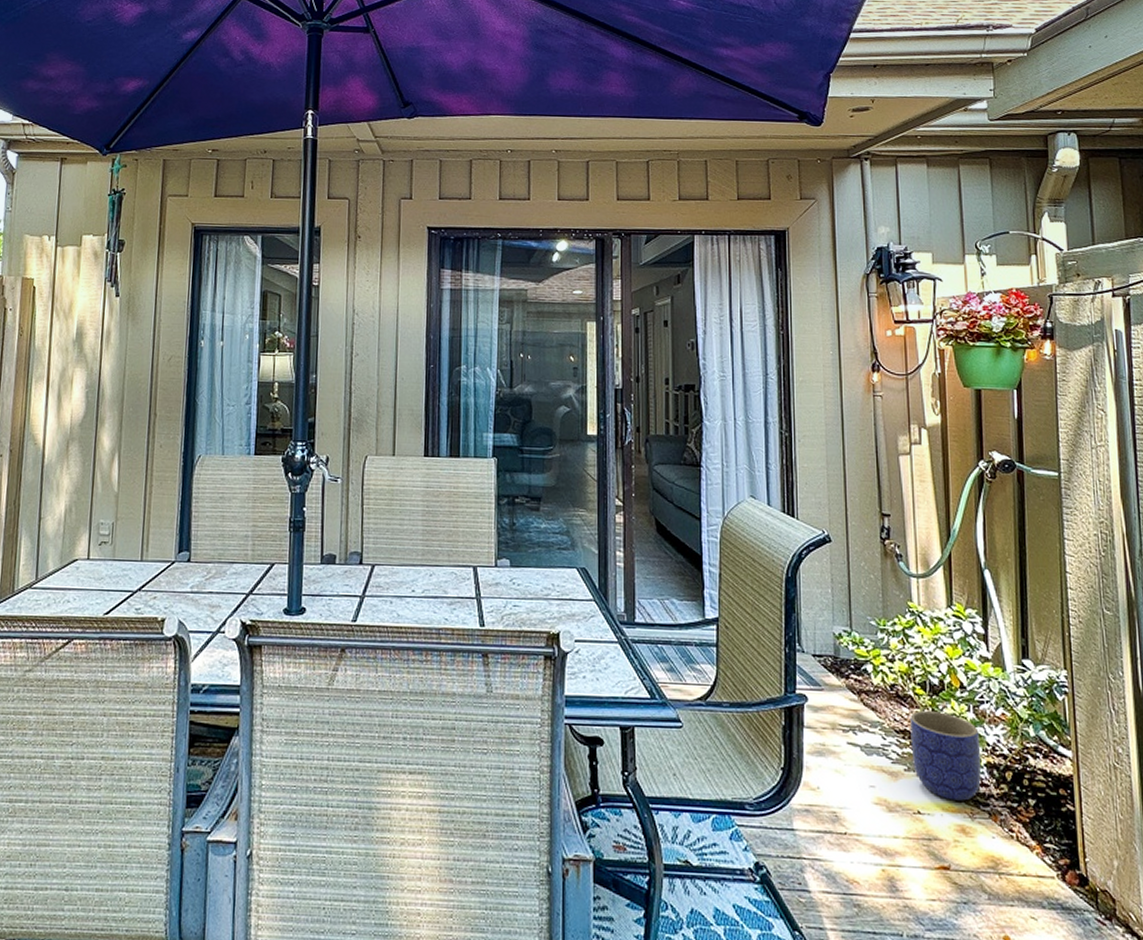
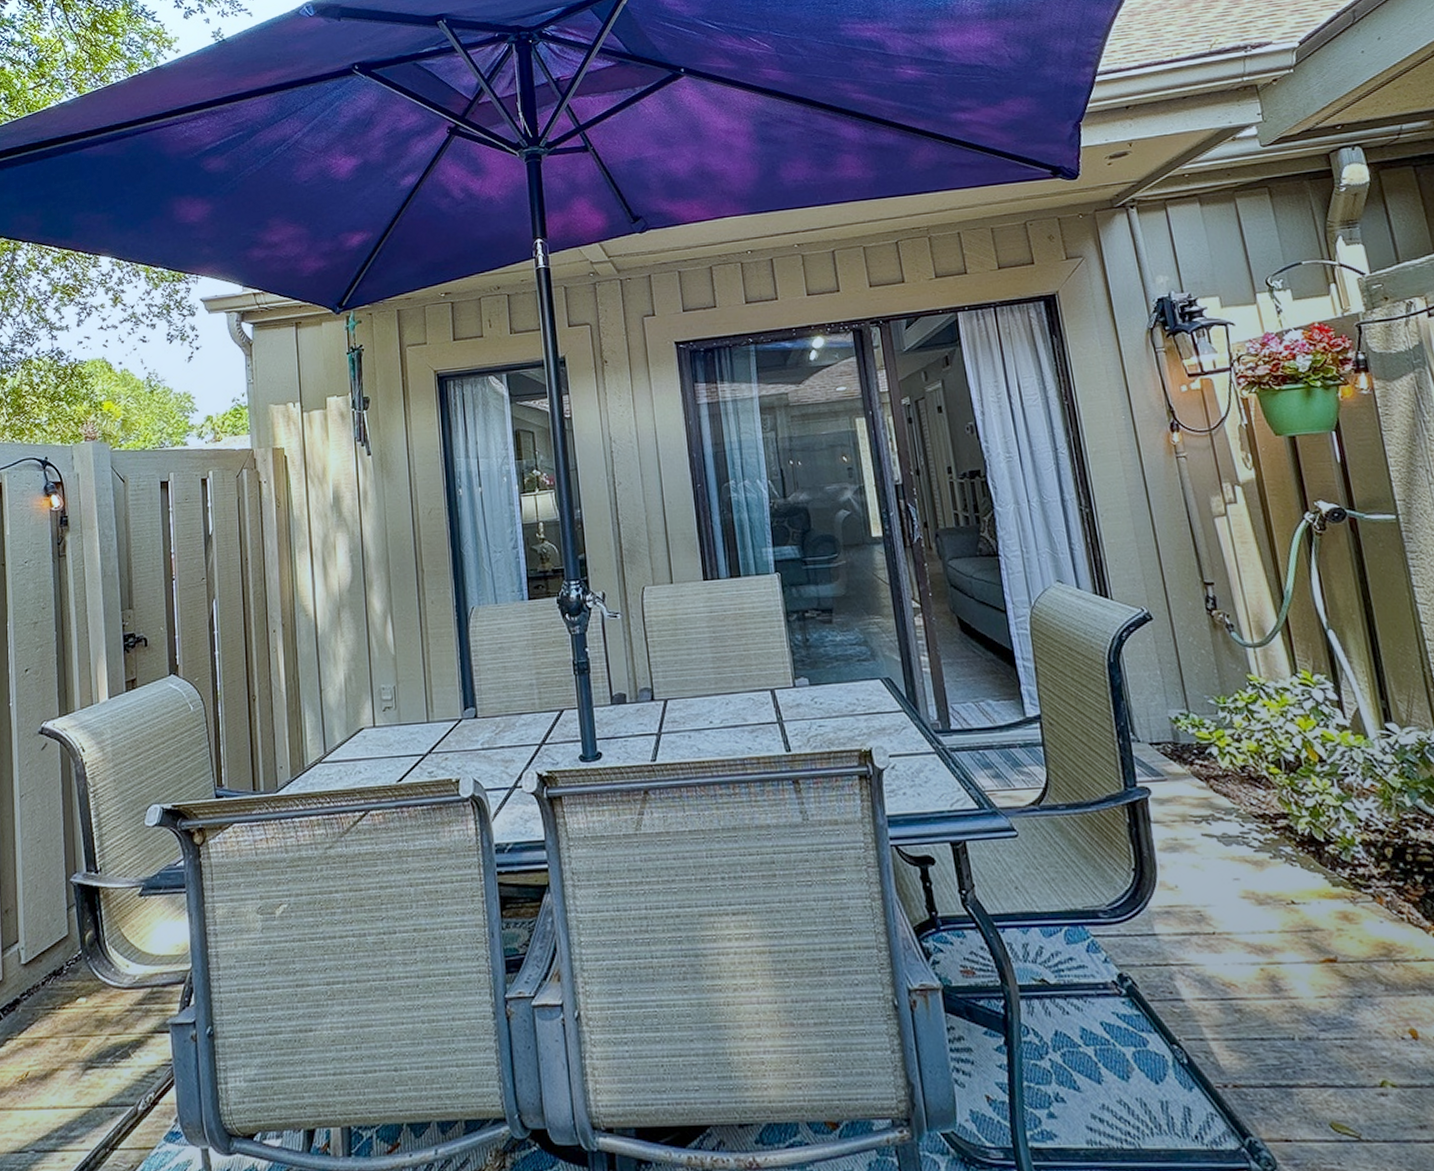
planter: present [910,710,982,801] -> none [1267,789,1358,886]

